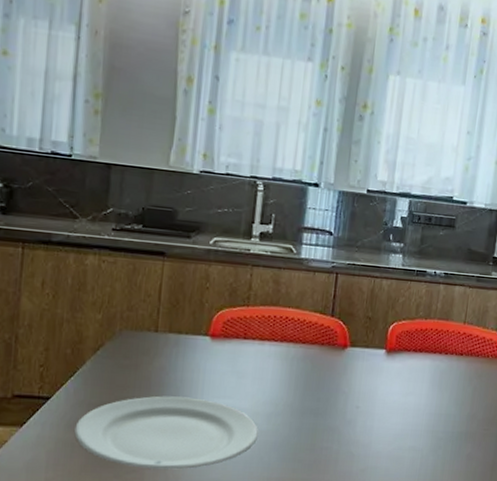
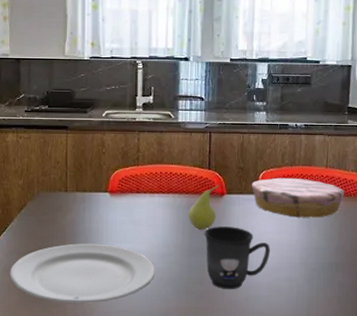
fruit: none [303,334,342,387] -> present [189,184,219,230]
mug: none [319,384,395,459] -> present [204,226,271,290]
plate: none [378,331,482,380] -> present [251,177,345,218]

